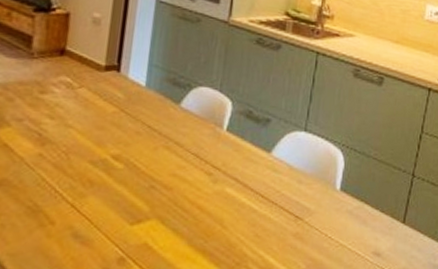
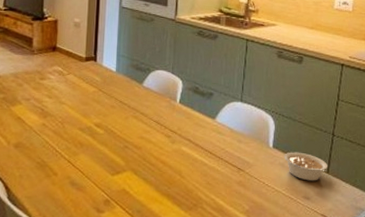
legume: none [352,196,405,233] -> present [284,152,328,181]

